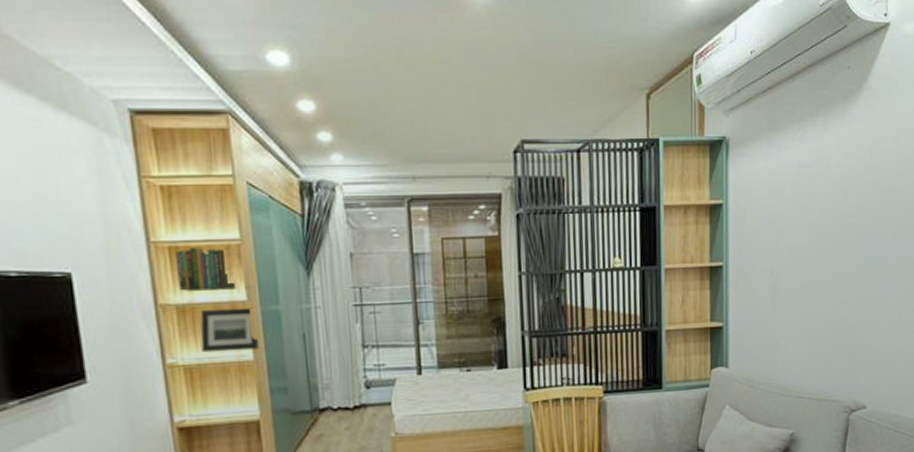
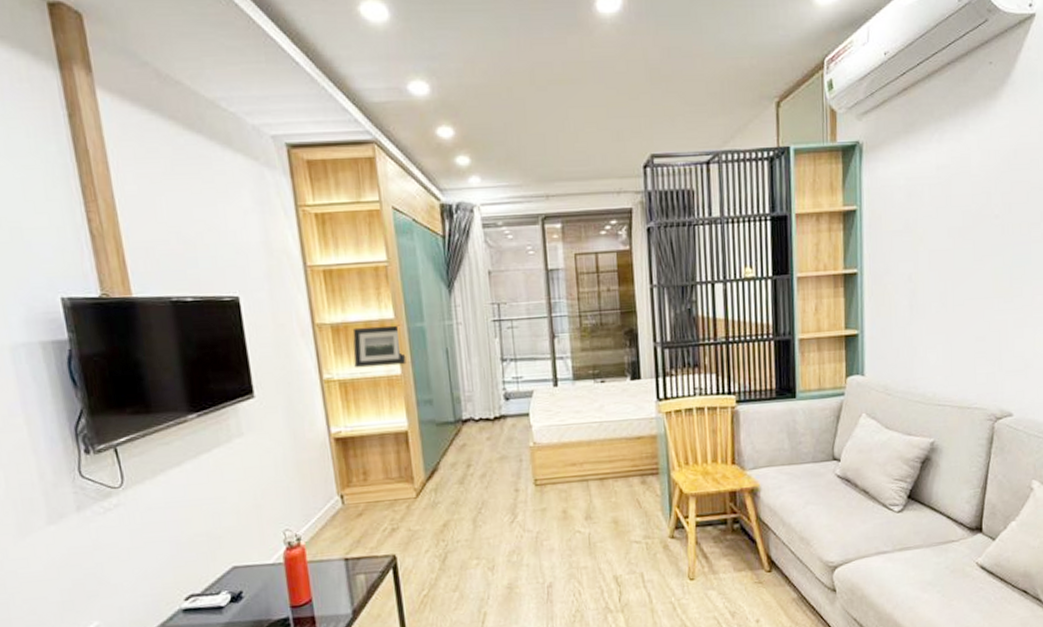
books: present [176,246,237,291] -> none [330,269,385,311]

